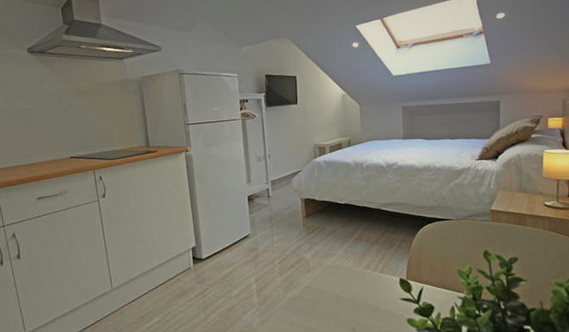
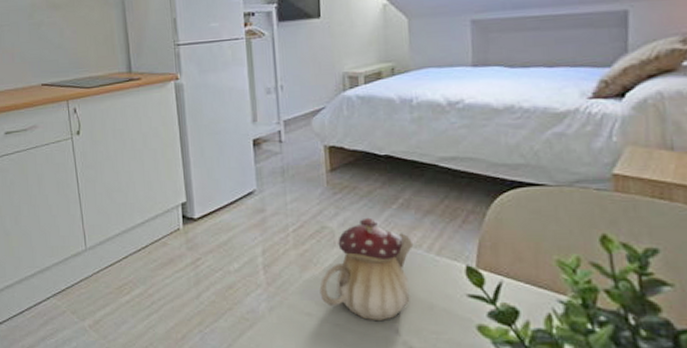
teapot: none [299,249,365,324] -> present [319,217,414,322]

